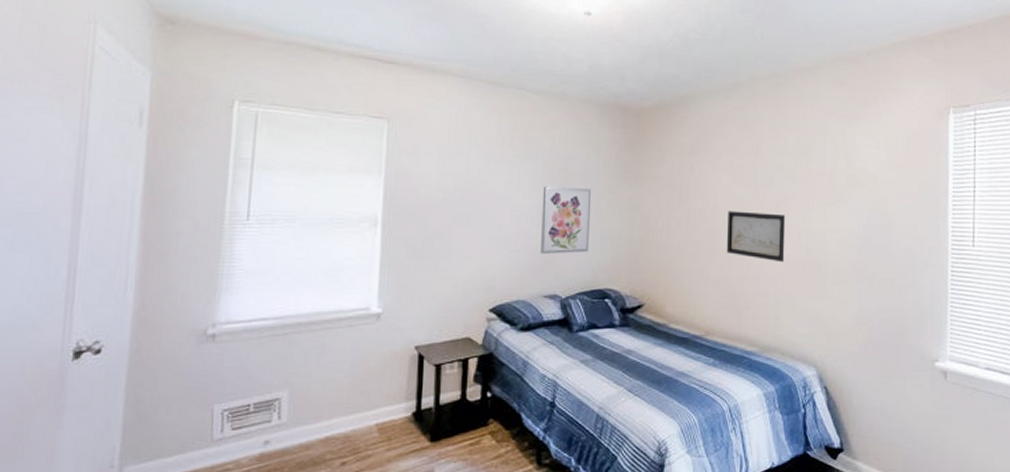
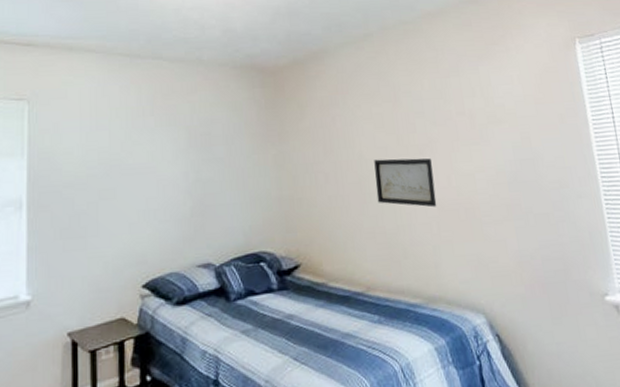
wall art: present [541,186,592,255] -> none [187,150,239,222]

